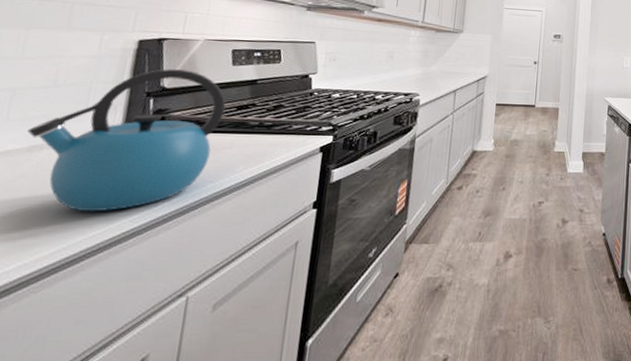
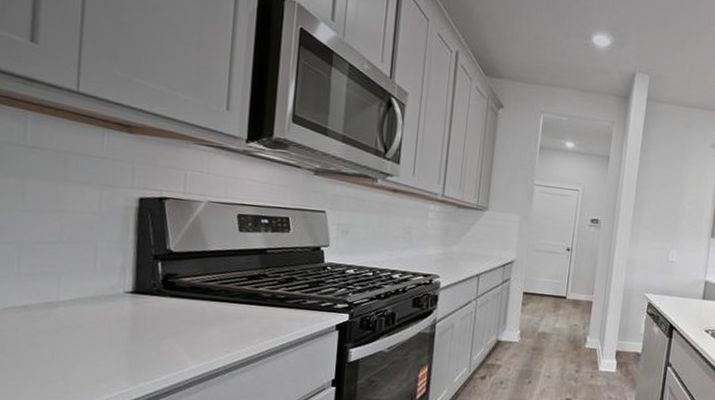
kettle: present [27,69,226,212] -> none [40,231,236,372]

